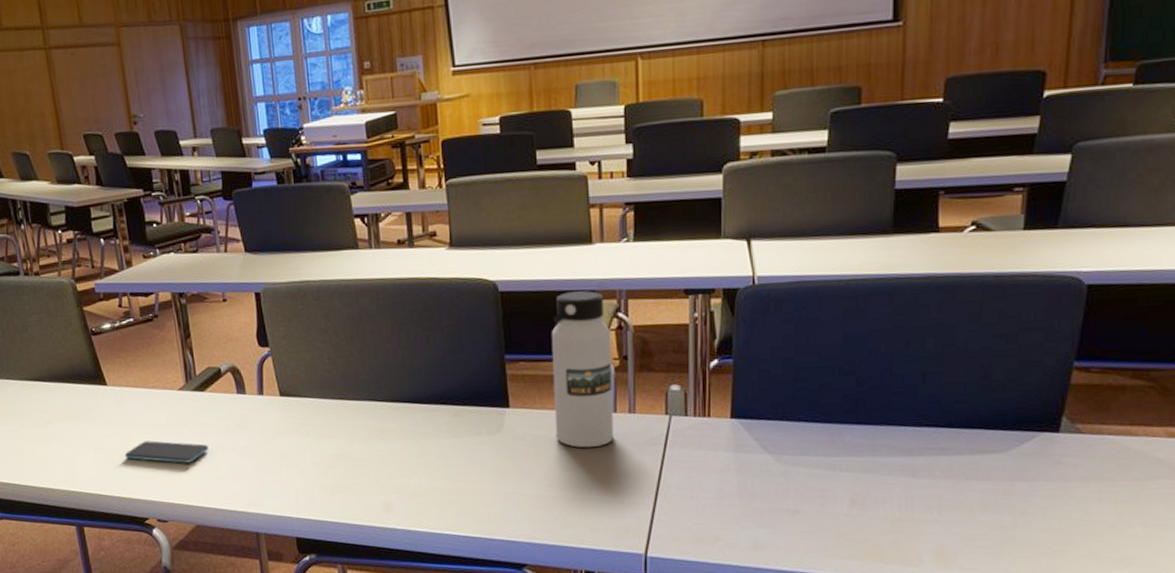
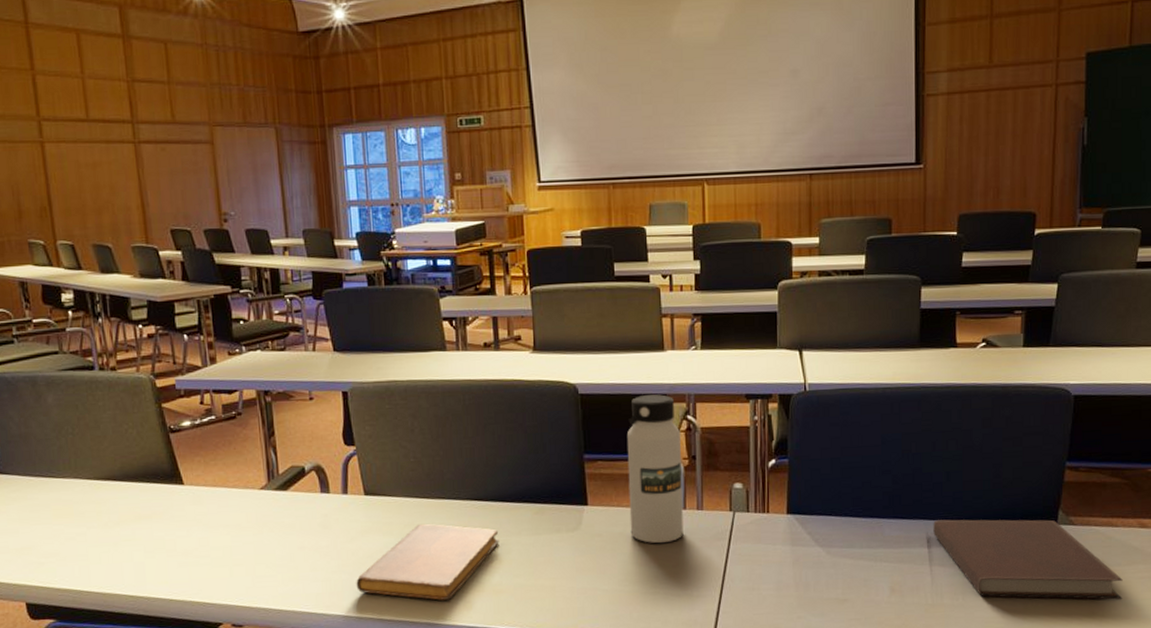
smartphone: present [124,441,209,463] -> none [199,542,289,565]
notebook: none [274,425,417,501] -> present [356,523,499,600]
notebook: none [904,425,1142,519] -> present [933,519,1123,600]

